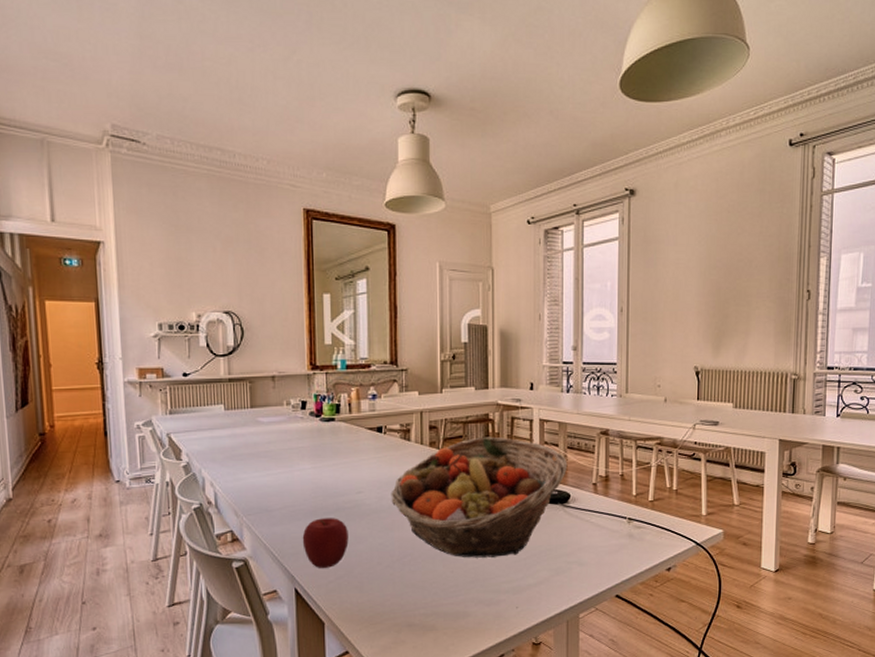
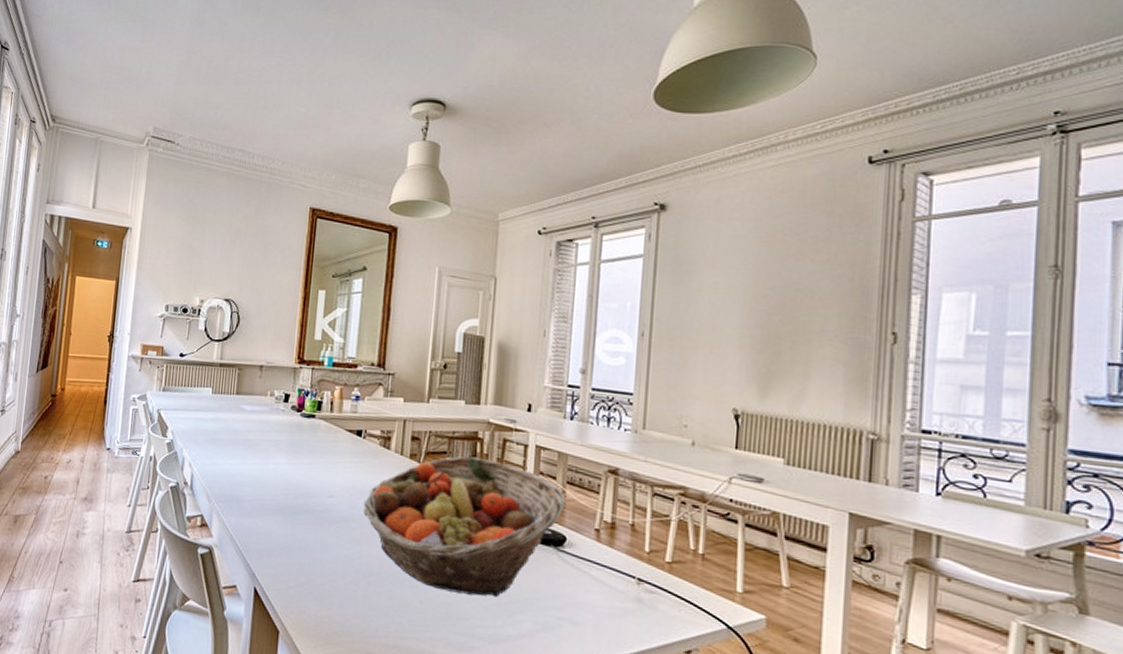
apple: present [302,518,349,568] -> none [268,517,315,572]

